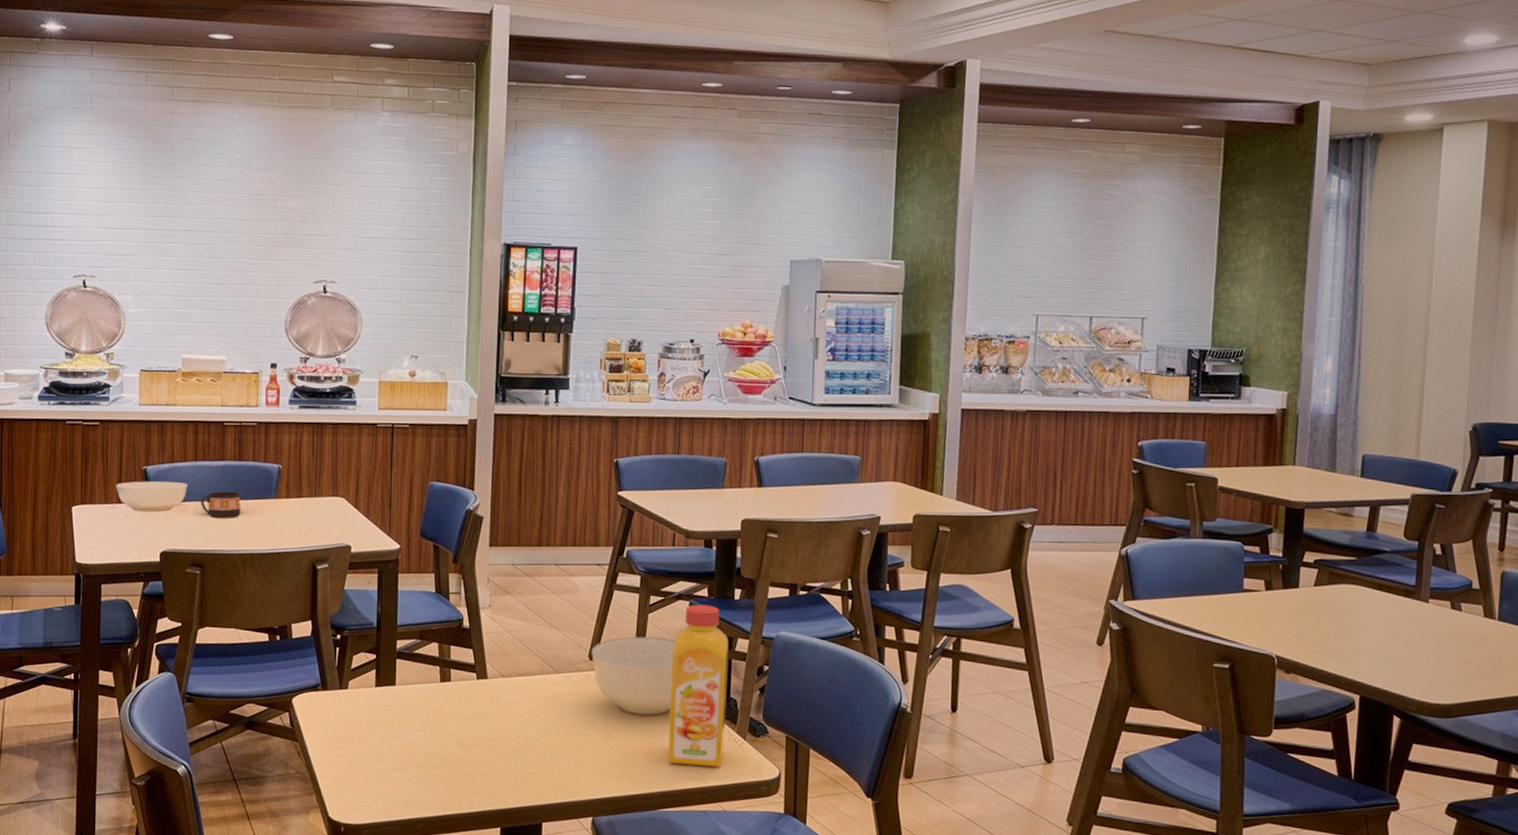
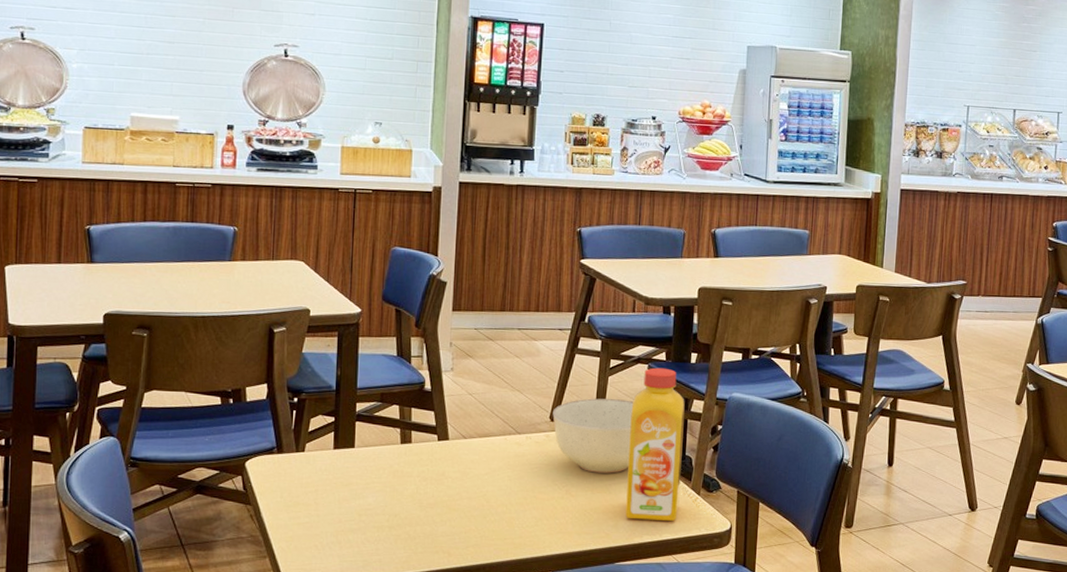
bowl: present [115,481,188,513] -> none [54,241,135,274]
cup: present [201,491,241,520] -> none [149,253,193,282]

